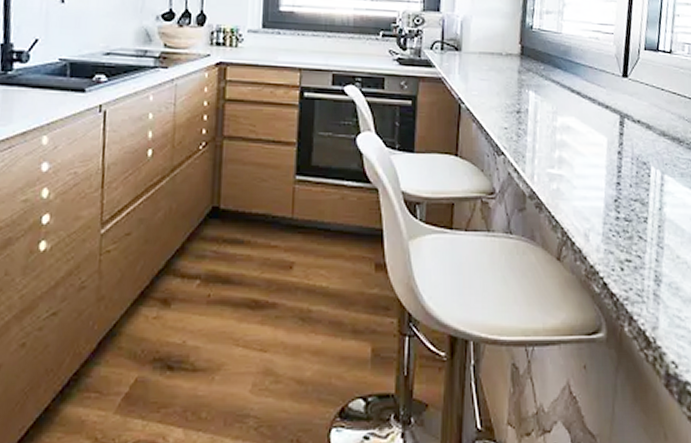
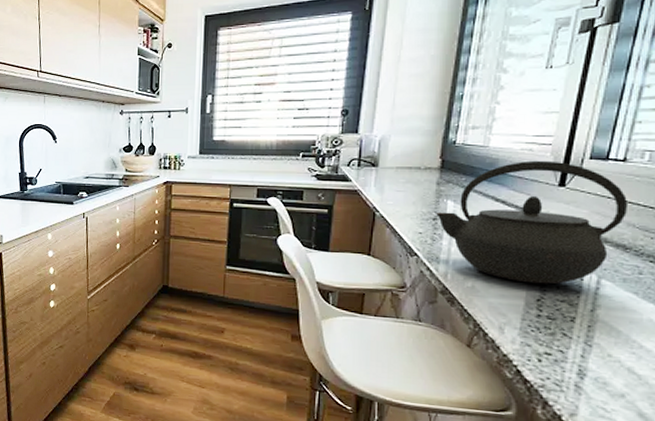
kettle: none [519,49,678,183] -> present [436,160,629,284]

